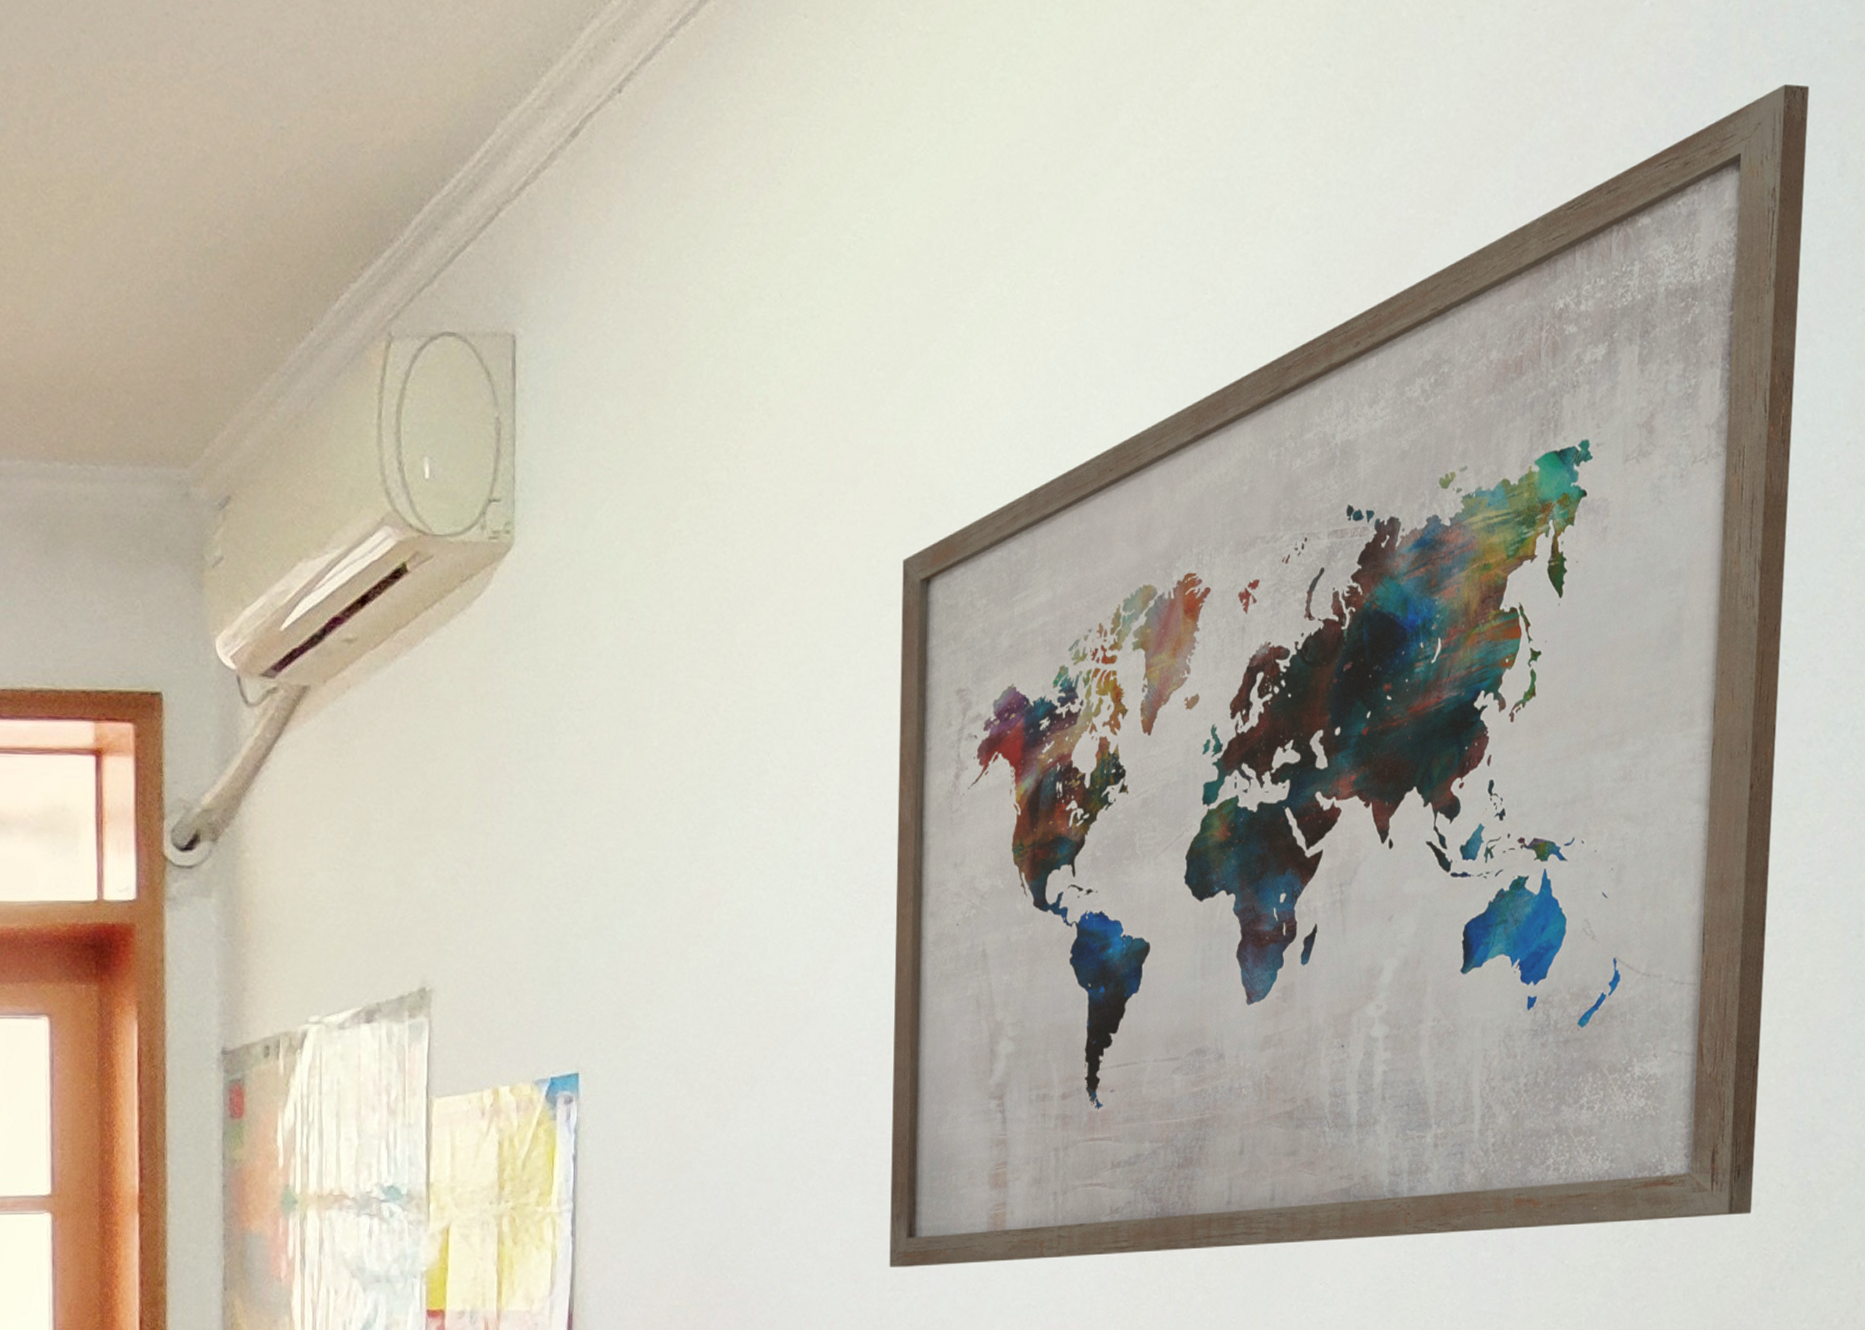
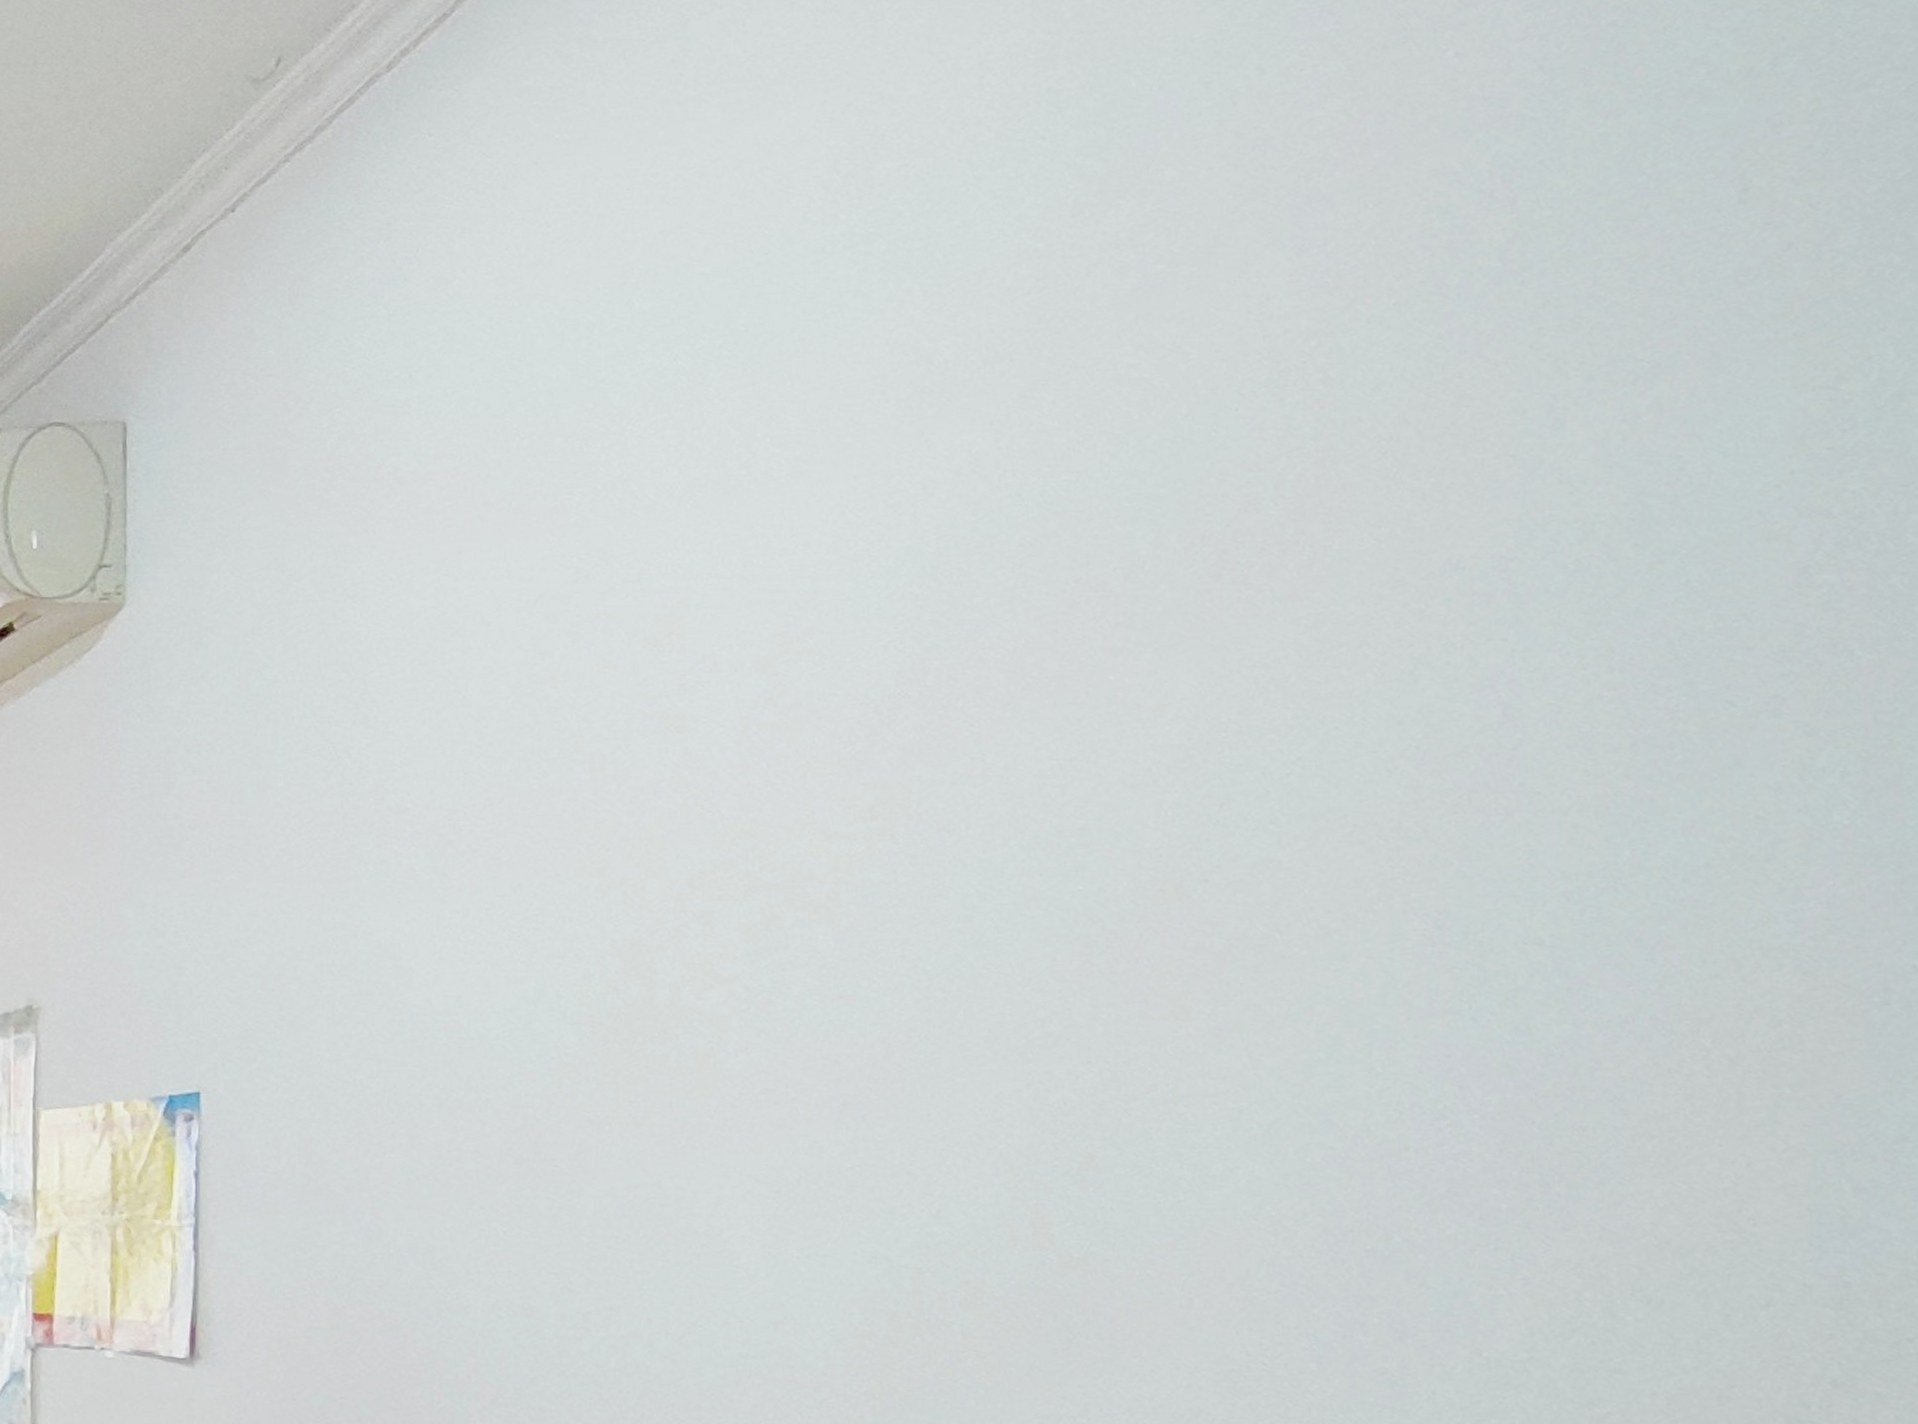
wall art: present [889,84,1810,1267] -> none [557,118,1761,1316]

